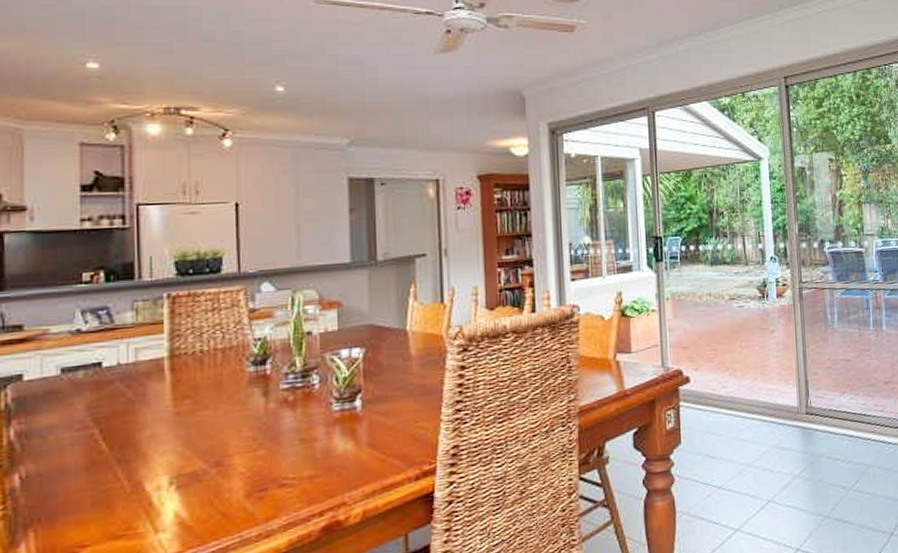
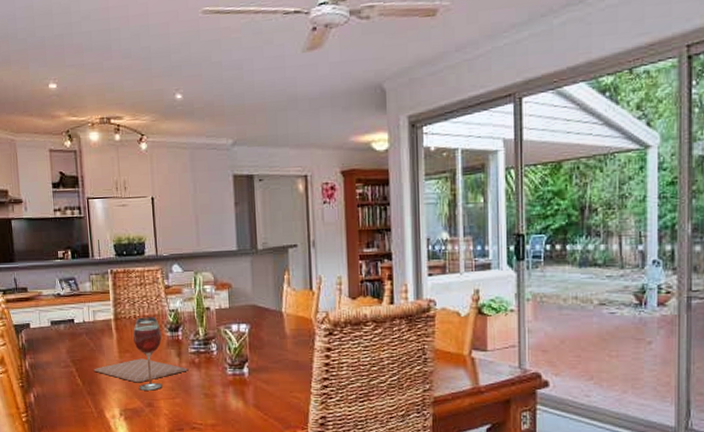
placemat: none [130,403,279,438] -> present [94,358,189,383]
wineglass: none [198,349,241,447] -> present [133,317,162,391]

